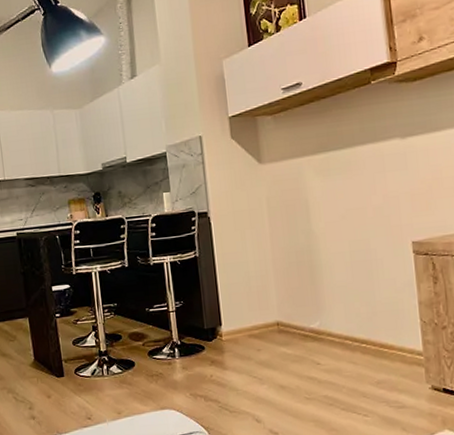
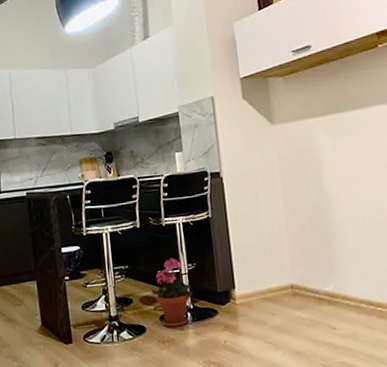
potted plant: none [140,296,180,362] -> present [152,258,193,328]

